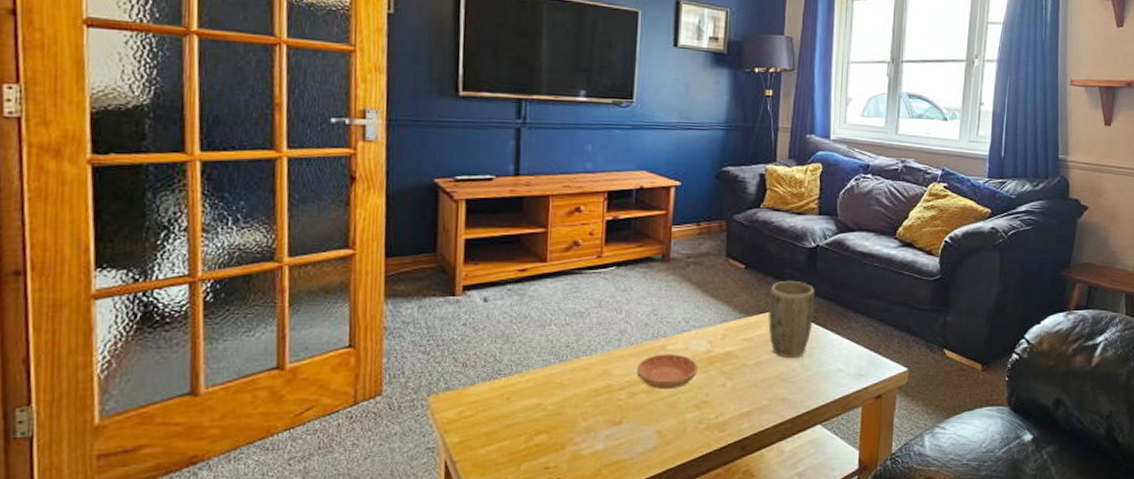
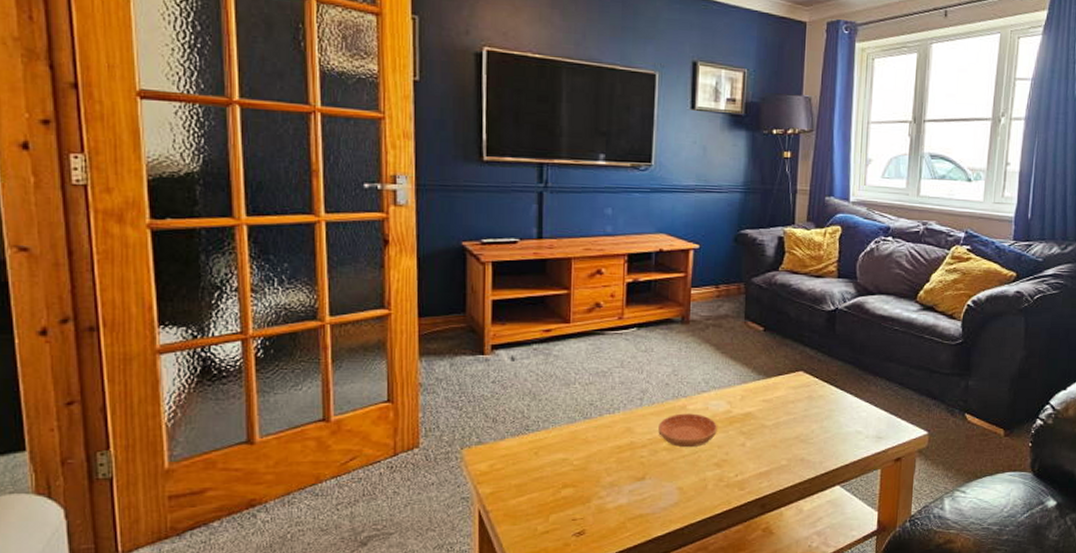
plant pot: present [768,280,814,359] -> none [787,343,833,420]

